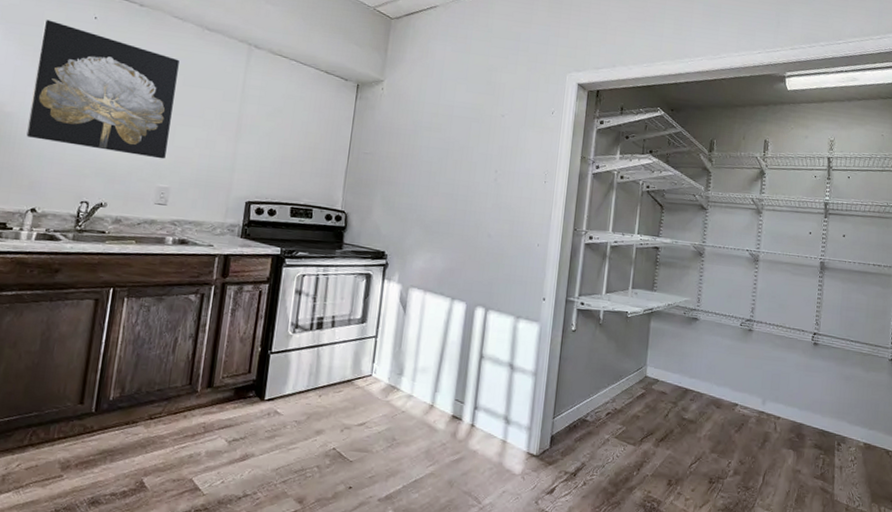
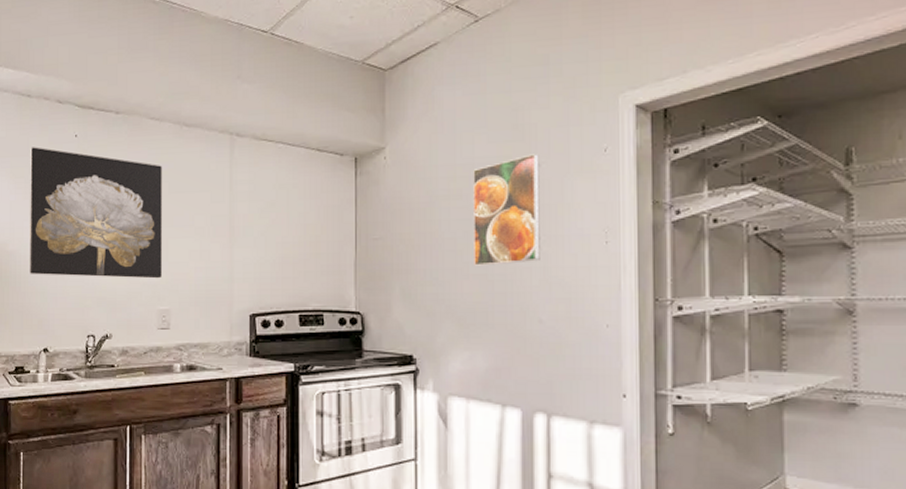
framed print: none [443,106,504,190] -> present [473,154,540,266]

